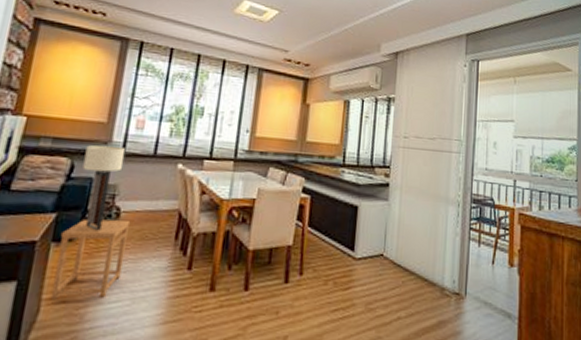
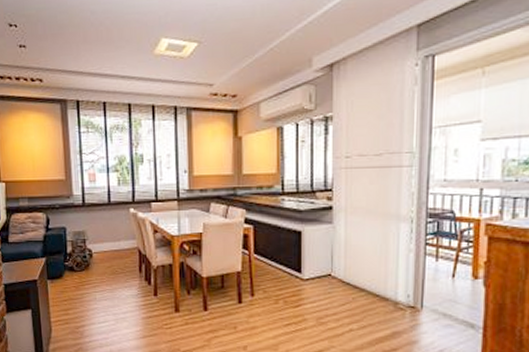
side table: present [50,219,131,299] -> none [53,259,103,321]
table lamp: present [82,145,125,231] -> none [54,199,86,269]

